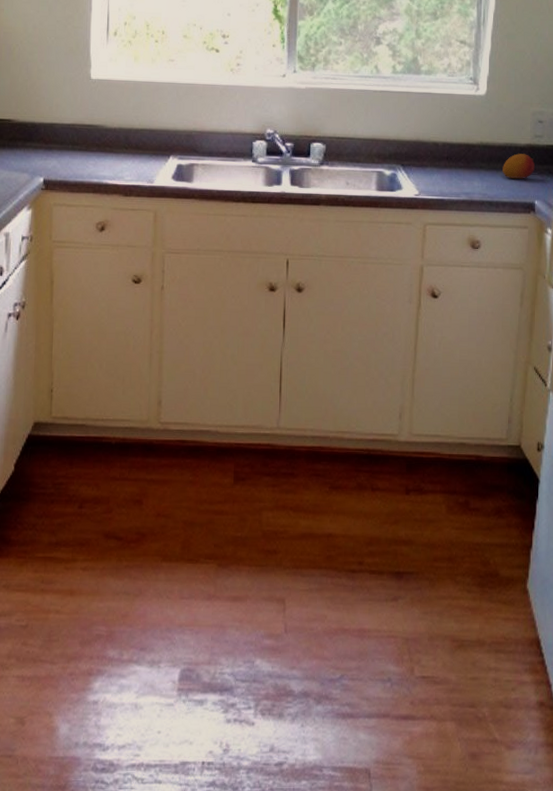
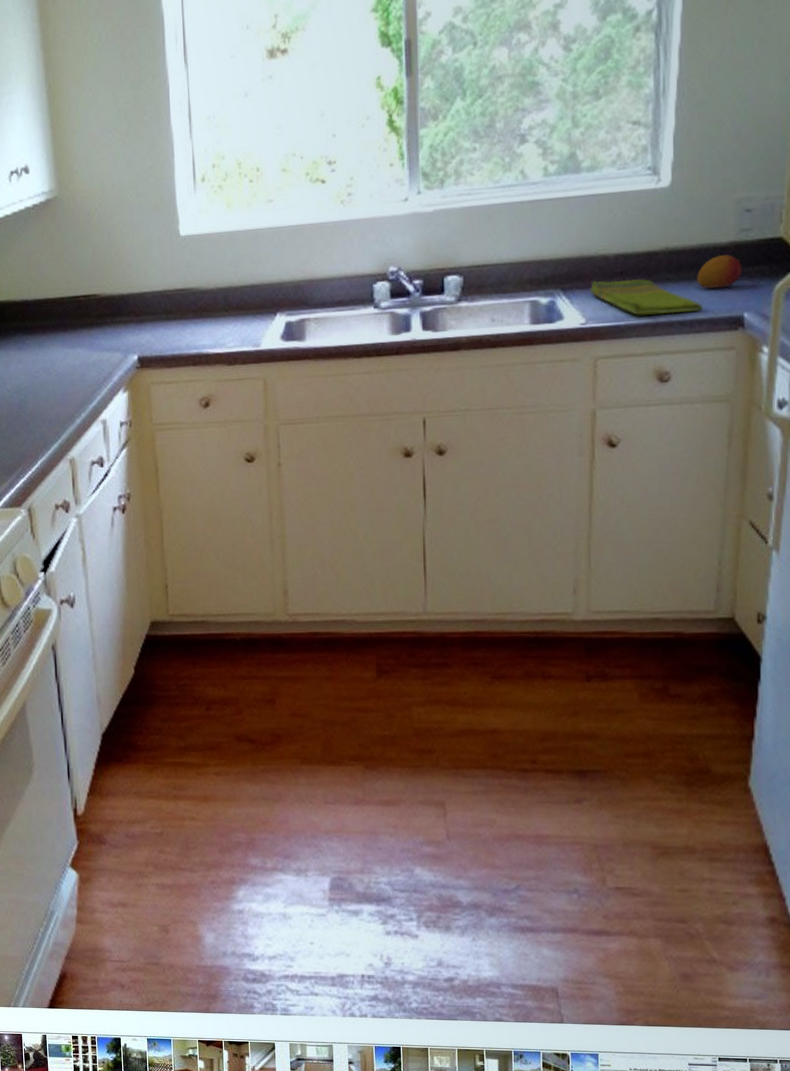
dish towel: none [423,162,506,196] -> present [590,278,703,315]

